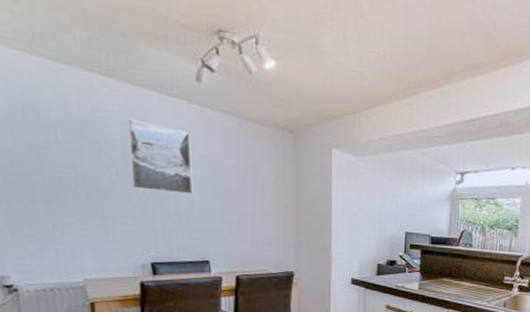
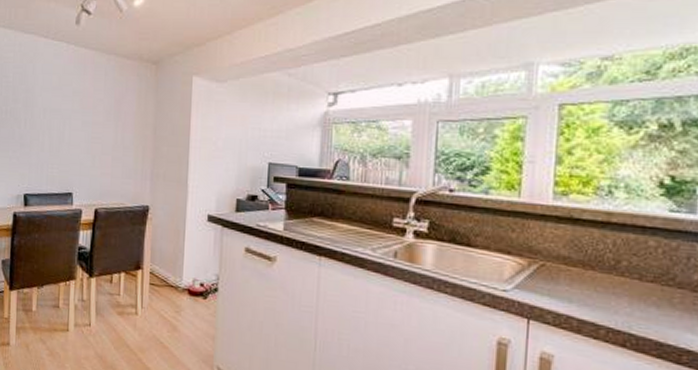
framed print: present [127,119,193,194] -> none [17,63,67,128]

